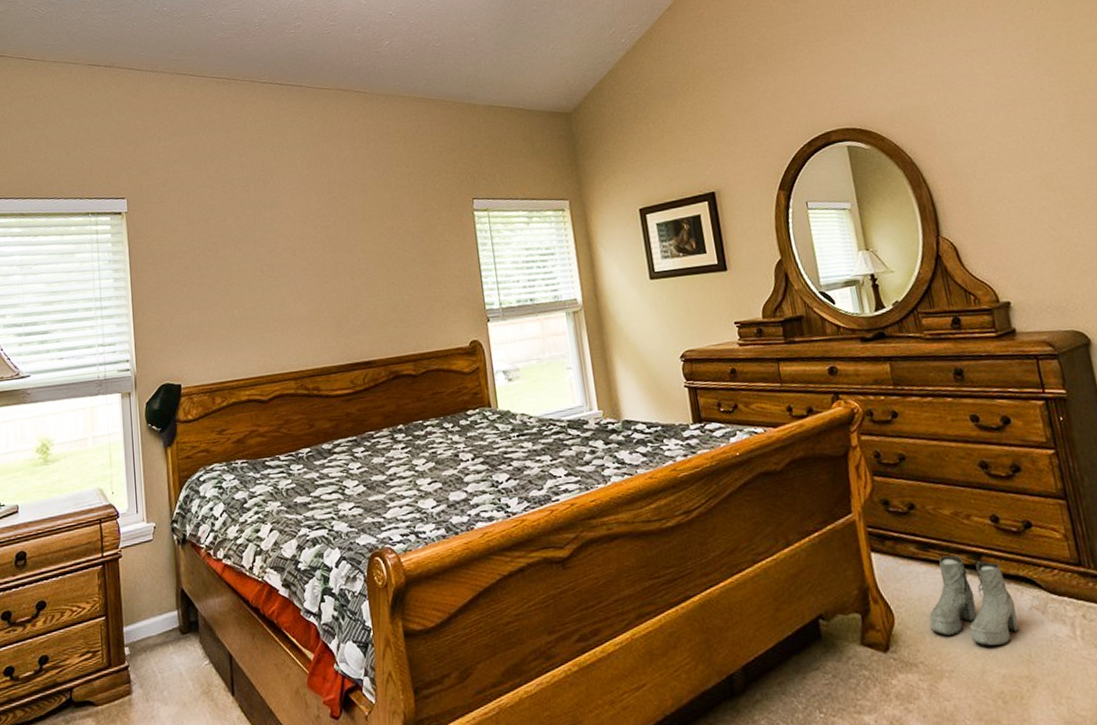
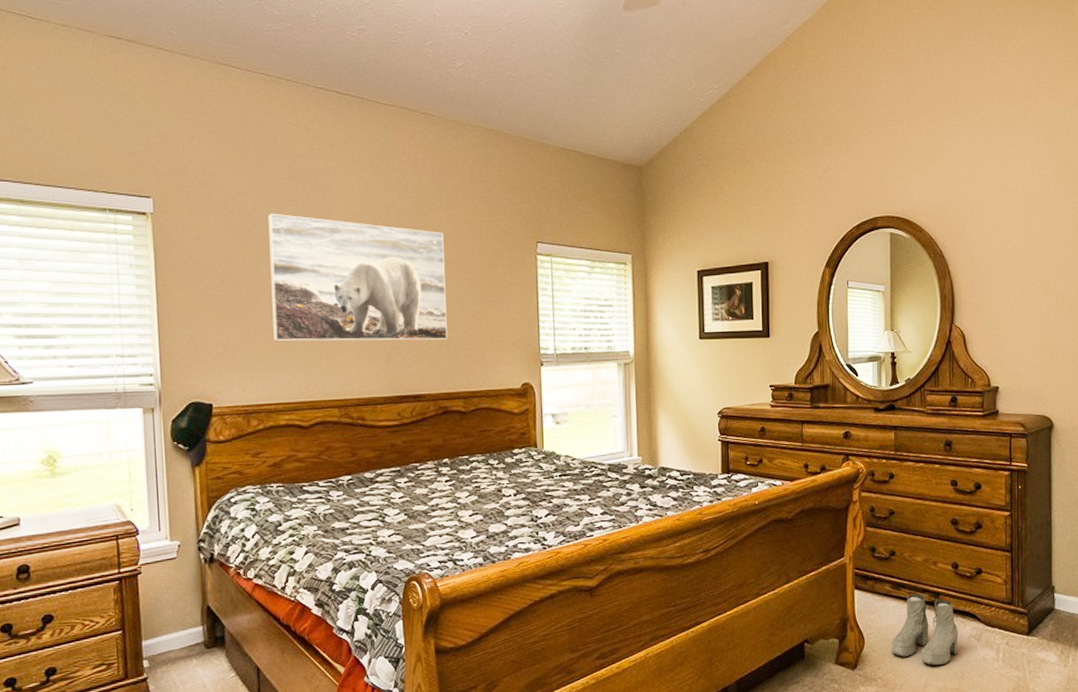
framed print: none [224,199,393,319] -> present [268,213,447,341]

